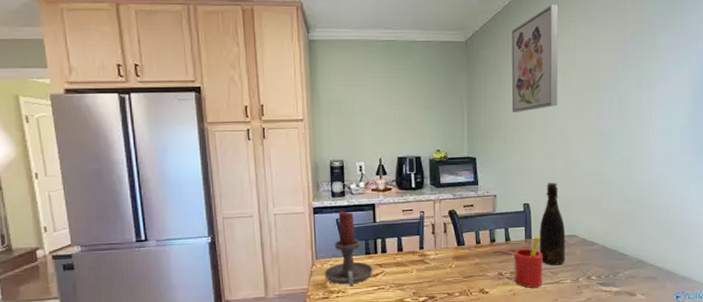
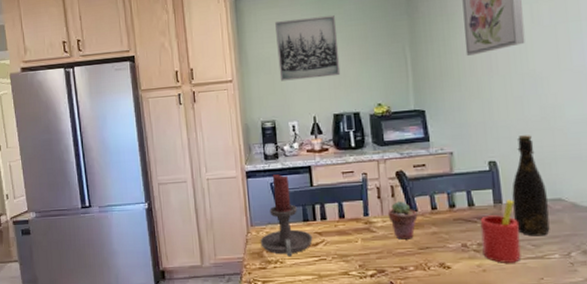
wall art: none [348,66,406,124] -> present [275,15,341,81]
potted succulent: none [440,236,465,270] -> present [387,201,418,240]

